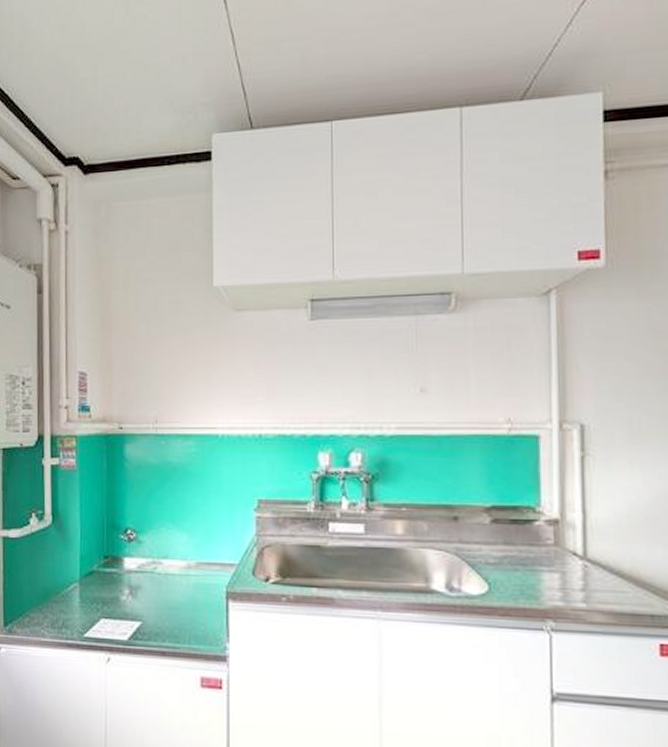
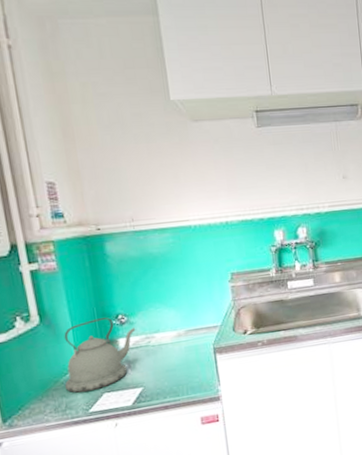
kettle: none [64,530,143,613] -> present [64,317,136,393]

